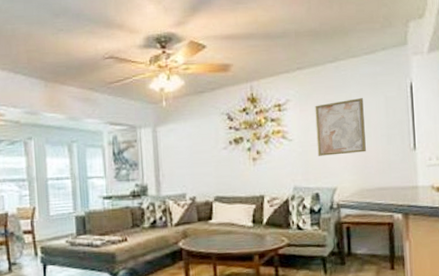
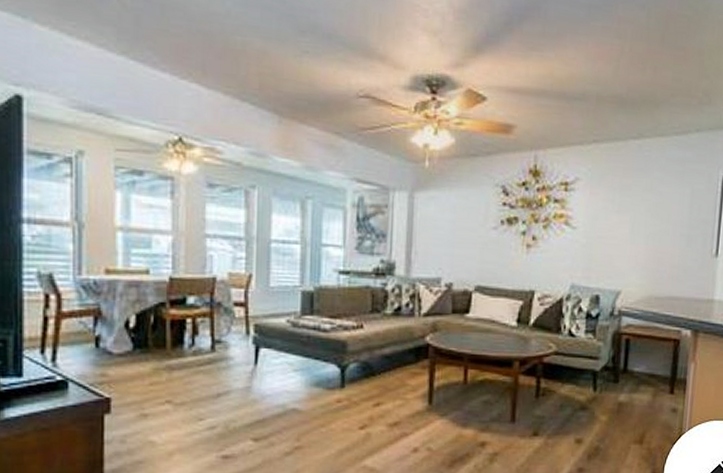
wall art: present [315,98,366,156] -> none [604,186,666,253]

